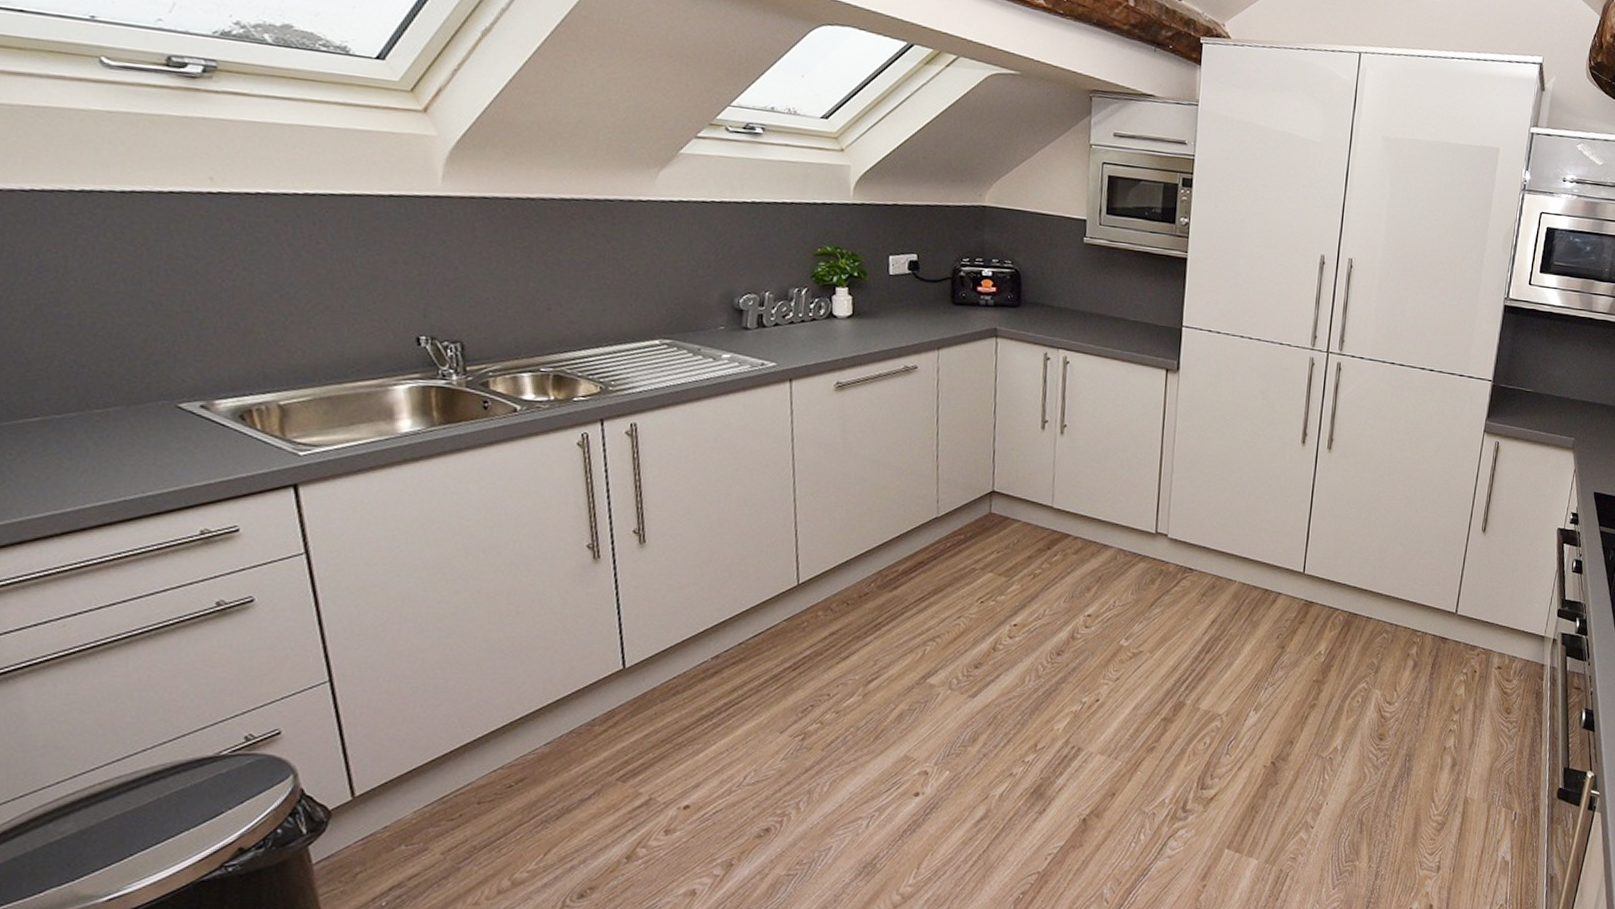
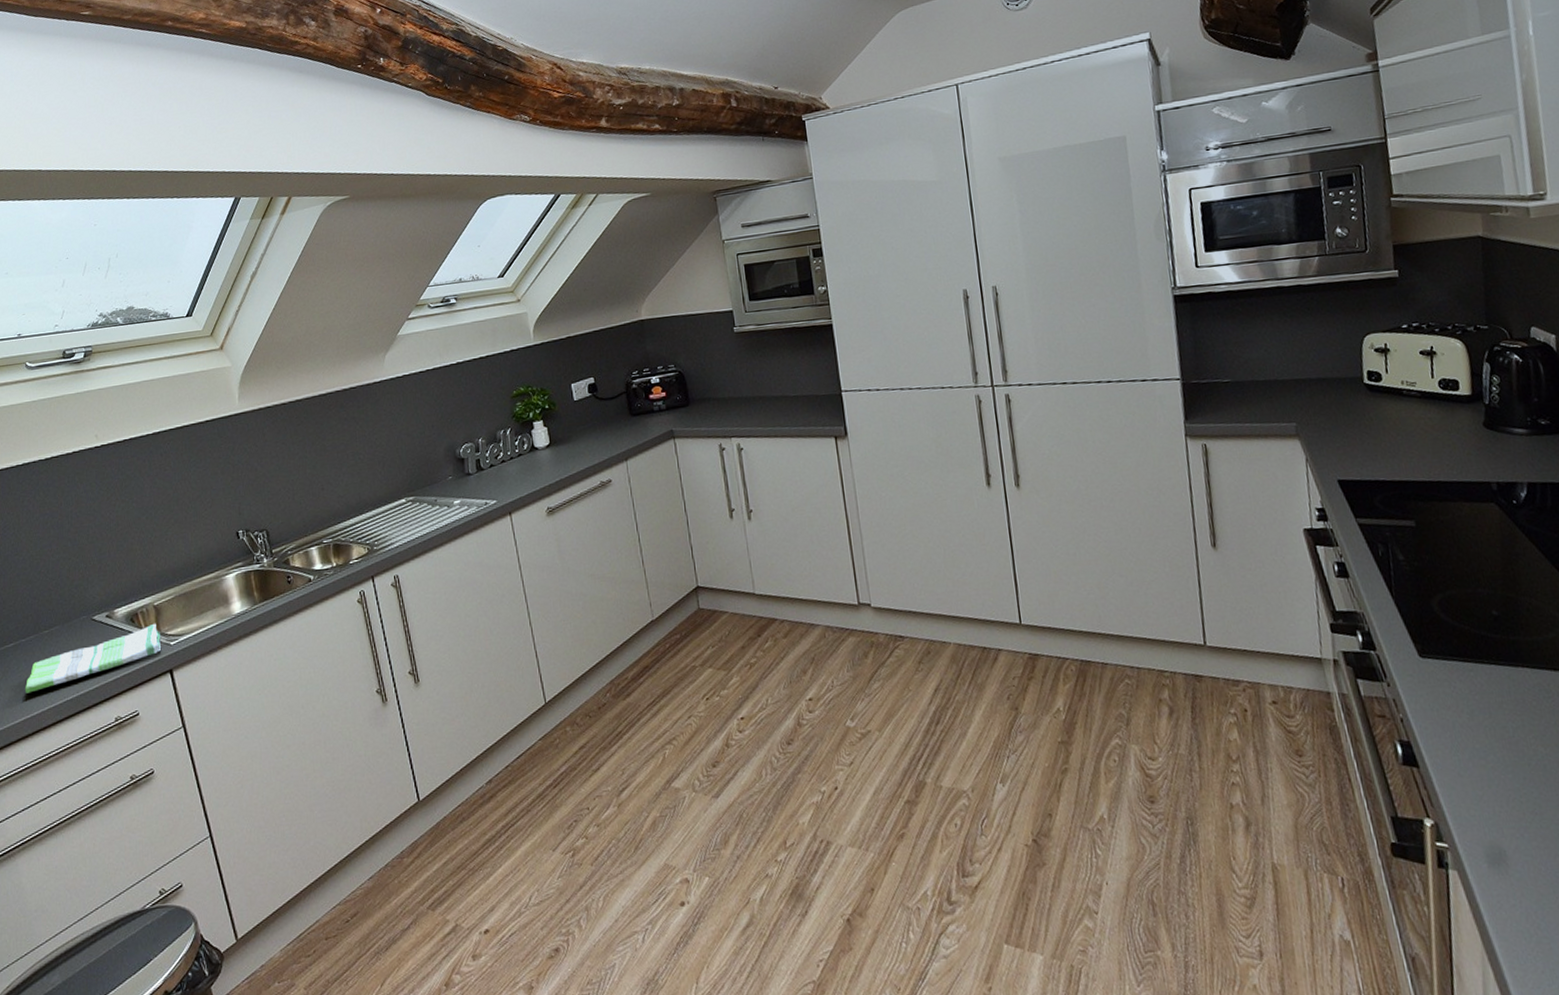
dish towel: none [53,426,285,484] -> present [24,623,161,694]

